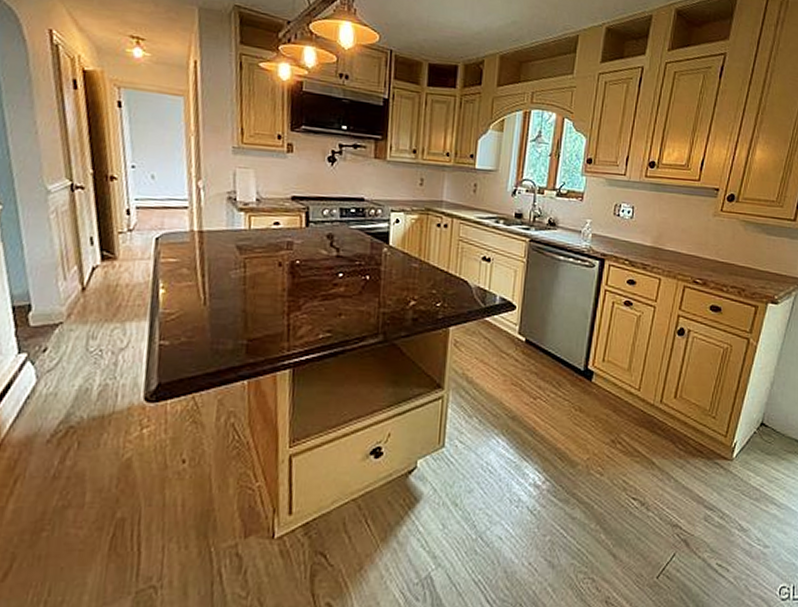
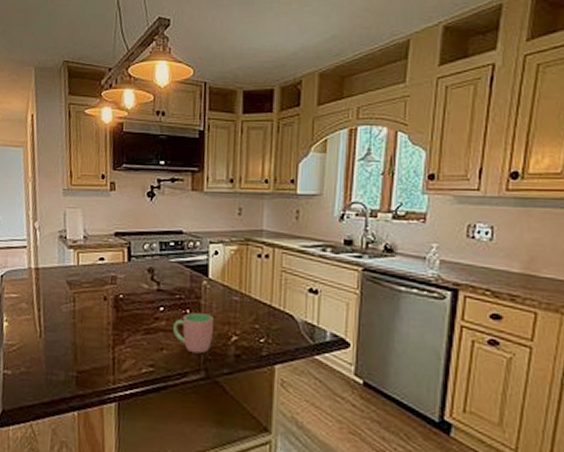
cup: none [352,279,393,319] -> present [173,313,213,354]

